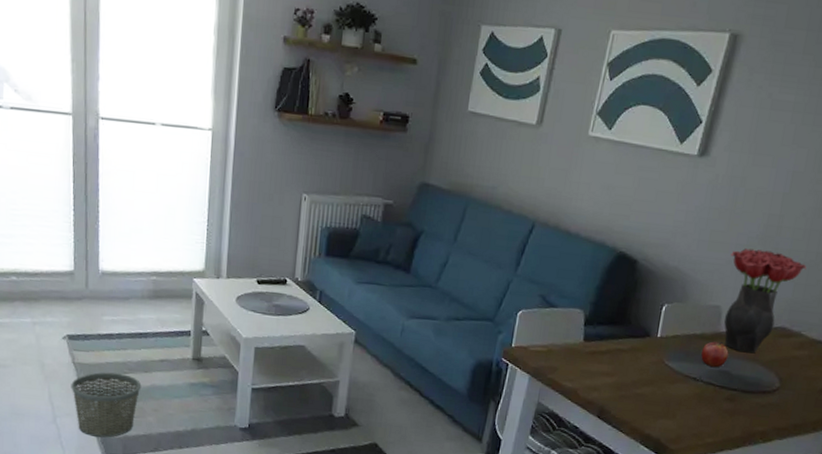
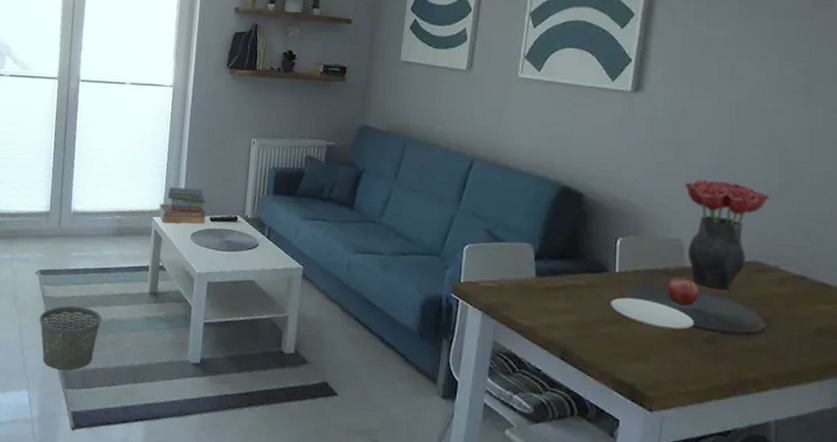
books: none [200,246,253,287] -> present [158,187,206,225]
plate: none [648,360,720,390] -> present [611,297,694,330]

